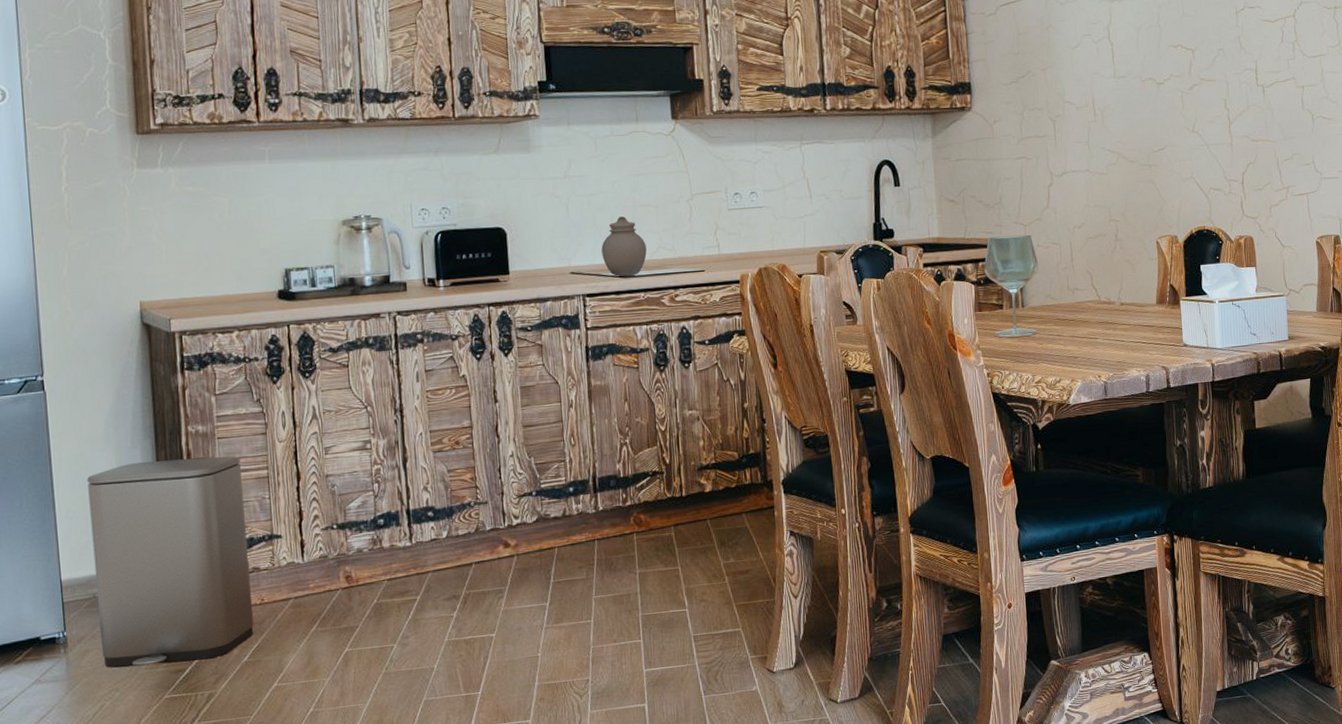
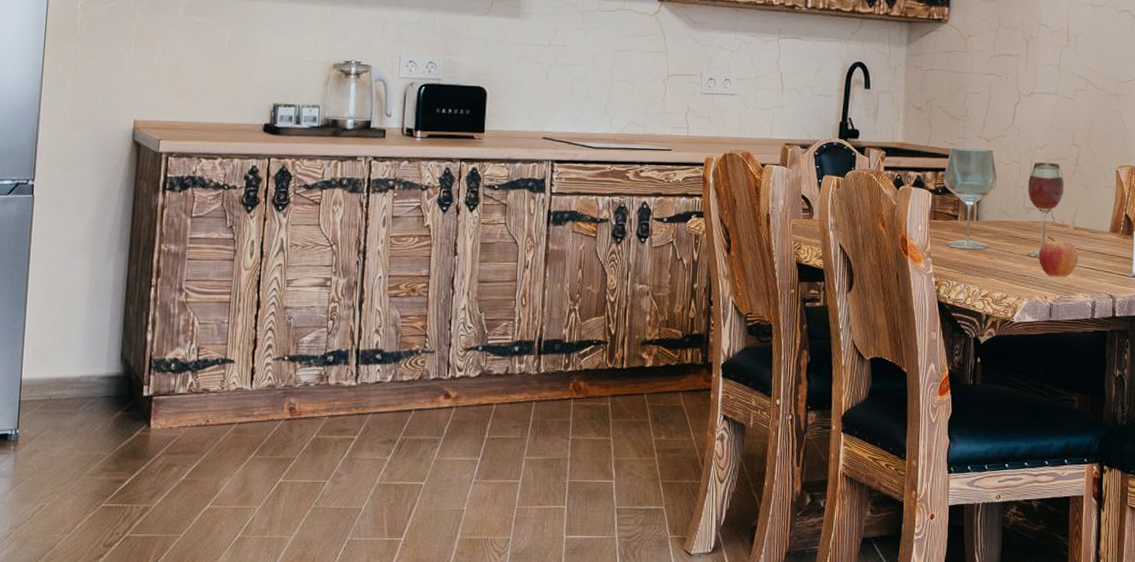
pedal bin: present [86,456,254,668] -> none [49,274,206,473]
jar: present [601,216,647,276] -> none [575,89,618,147]
wineglass: none [1069,241,1107,338] -> present [1027,162,1065,258]
fruit: none [1087,315,1128,355] -> present [1038,237,1079,277]

